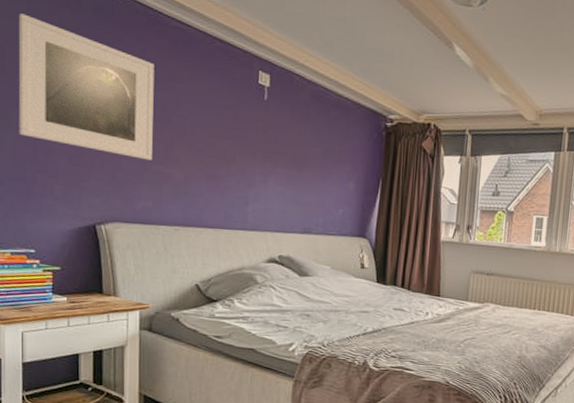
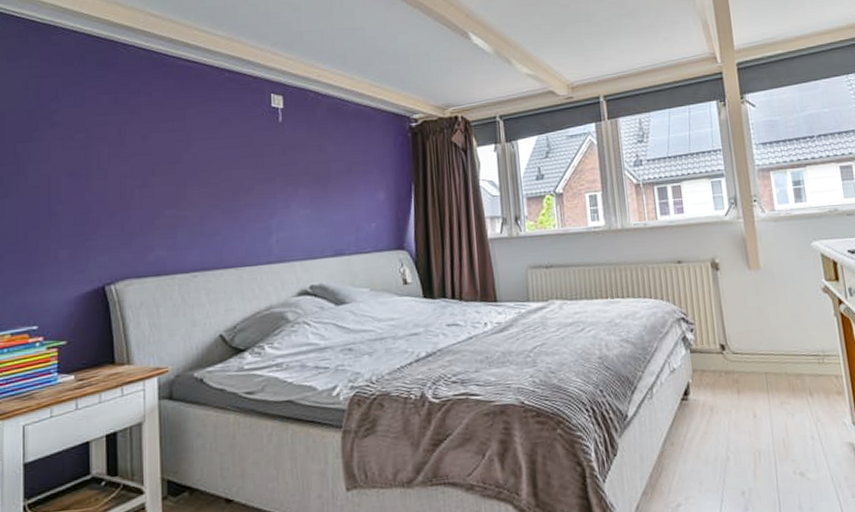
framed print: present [18,13,155,160] -> none [19,79,164,206]

